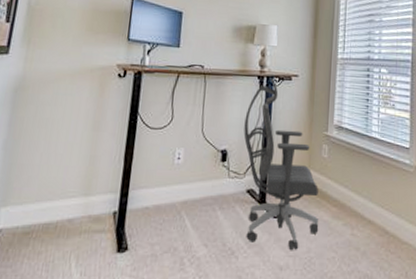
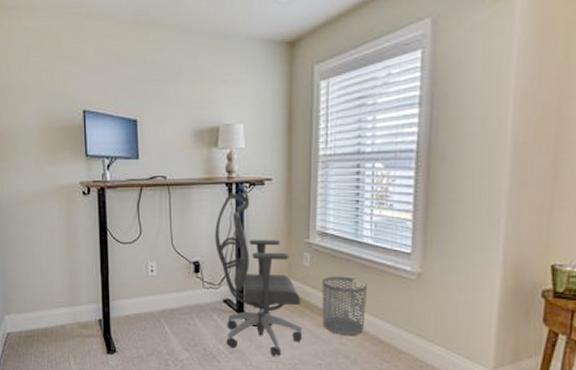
waste bin: none [337,167,375,226] -> present [322,276,367,335]

